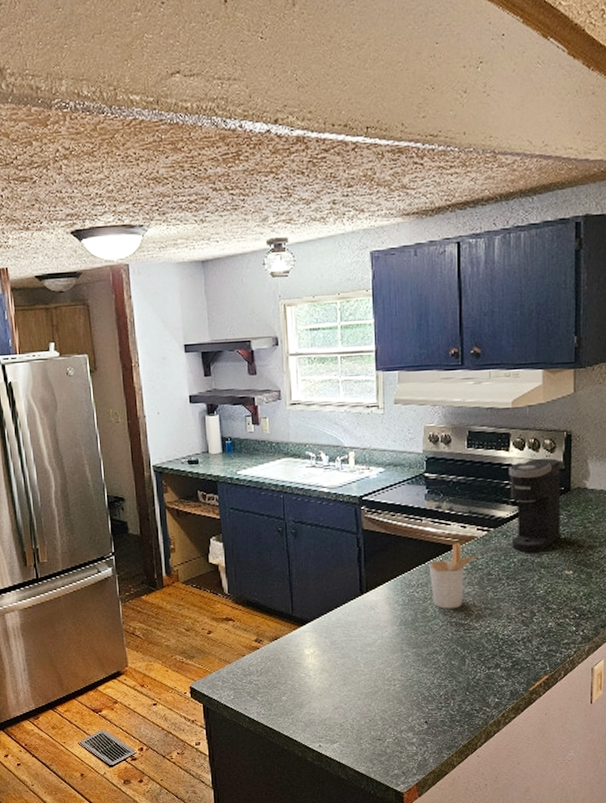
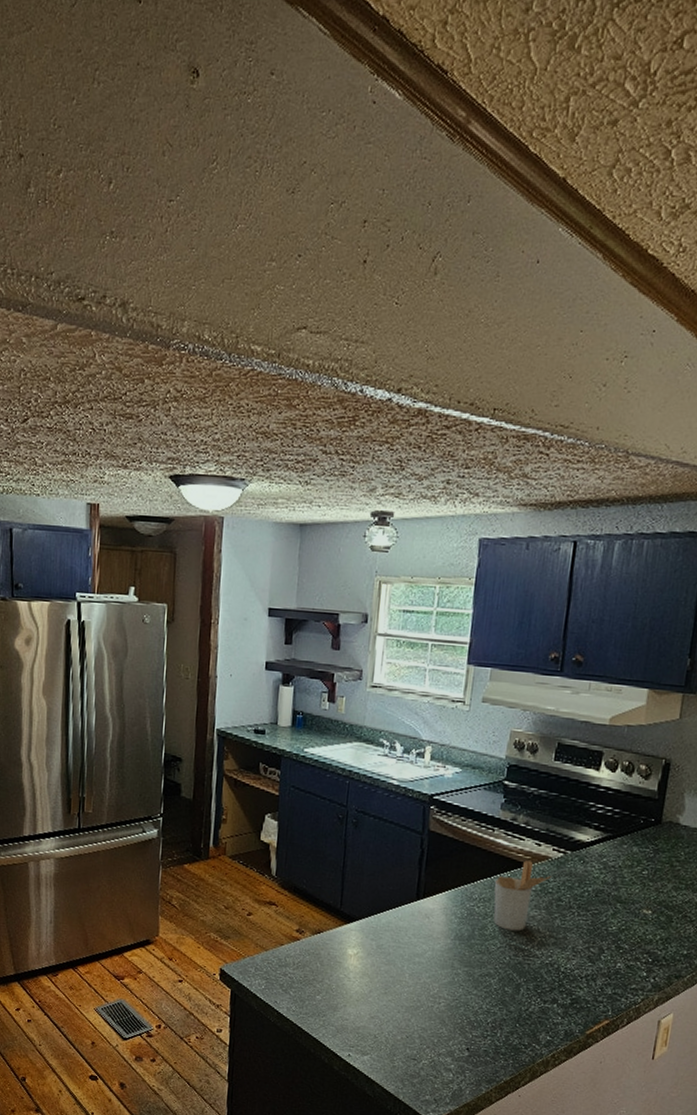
coffee maker: present [508,458,561,553] -> none [588,783,654,885]

